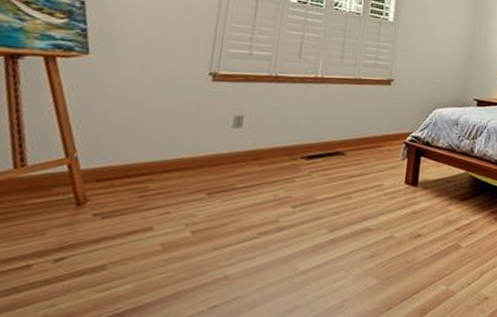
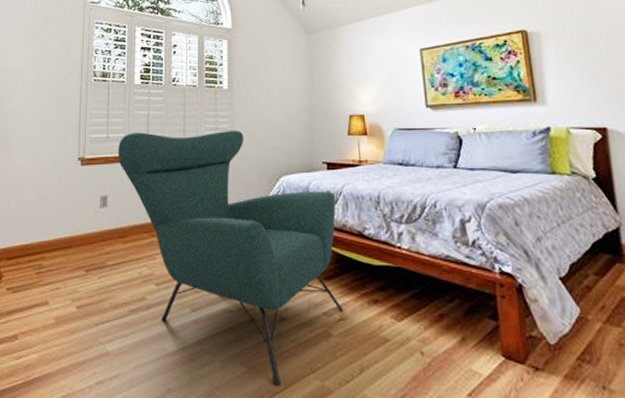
chair: none [261,52,481,293] -> present [118,129,343,386]

